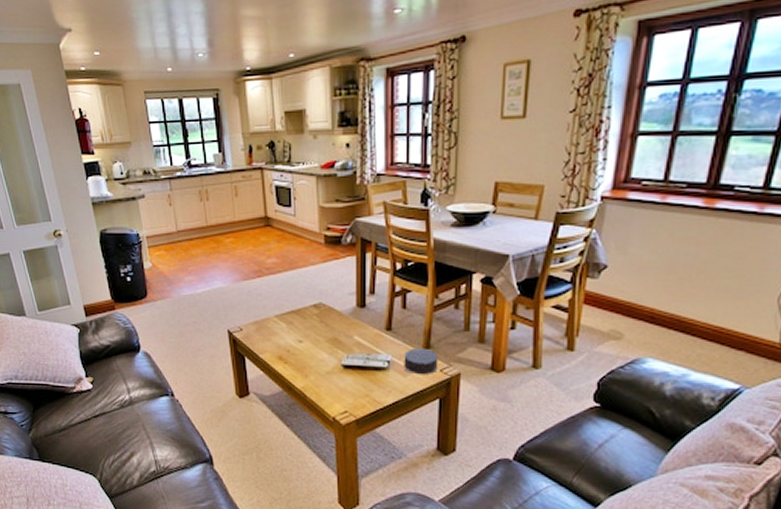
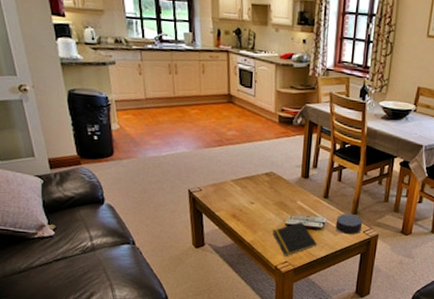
notepad: none [327,361,383,406] -> present [273,222,318,257]

